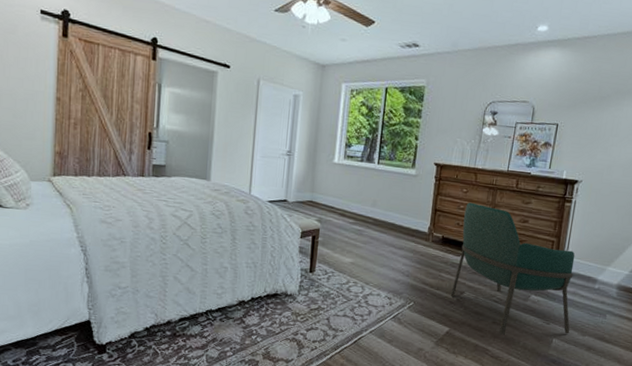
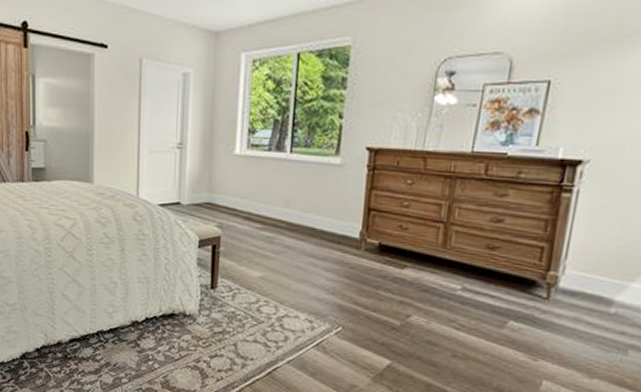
armchair: present [450,202,575,335] -> none [391,197,578,375]

